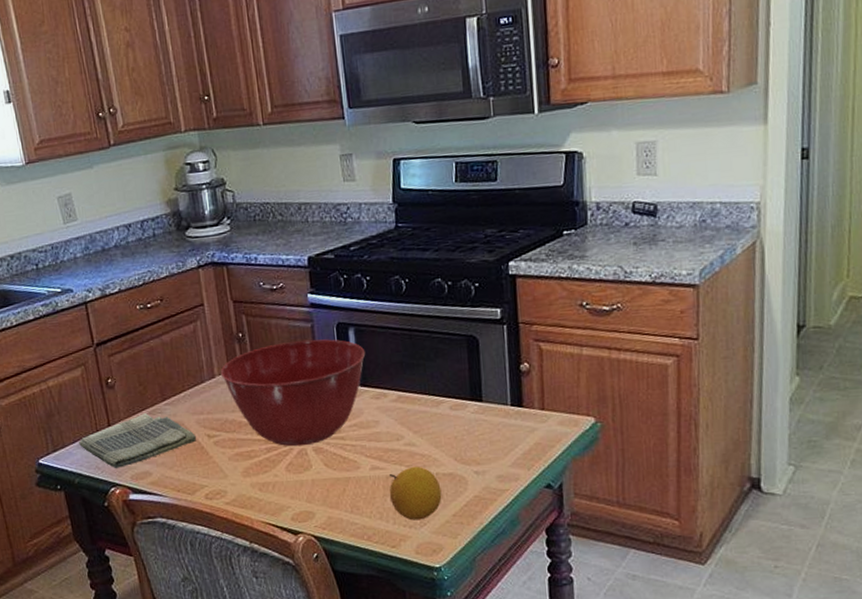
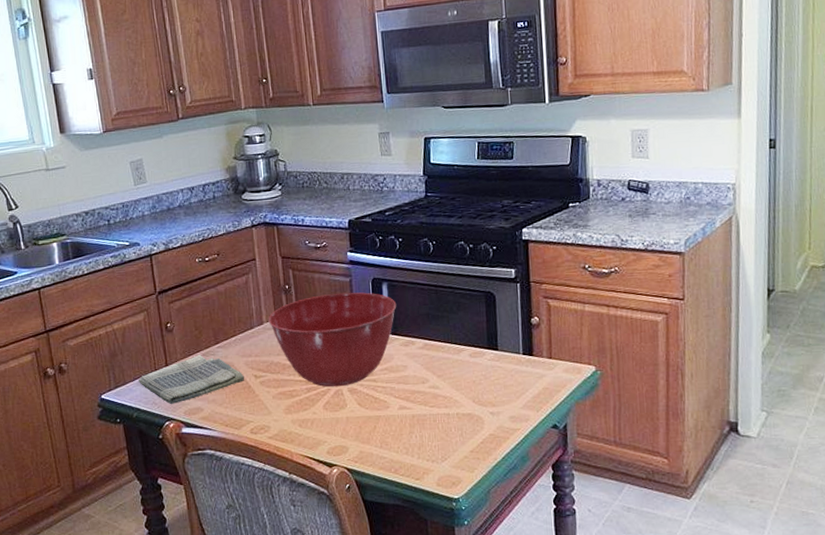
fruit: present [388,466,442,521] -> none [414,406,461,456]

